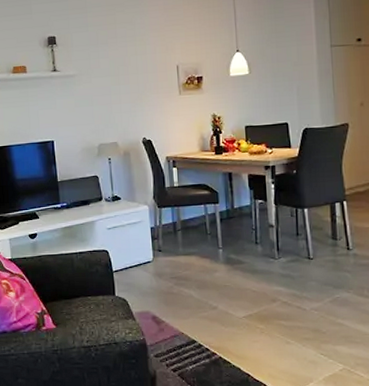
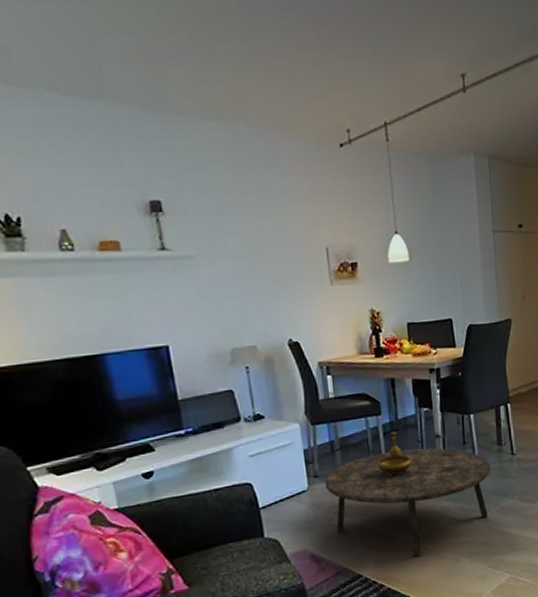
coffee table: none [167,235,325,333] -> present [324,448,491,557]
decorative bowl: none [213,218,246,257] -> present [377,431,412,476]

